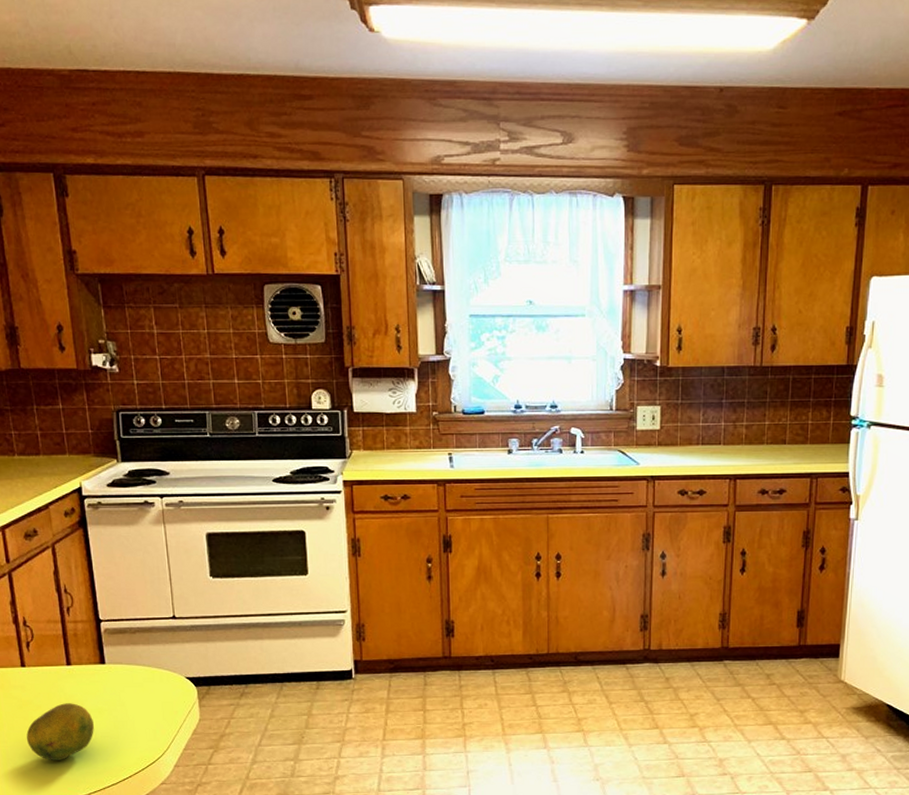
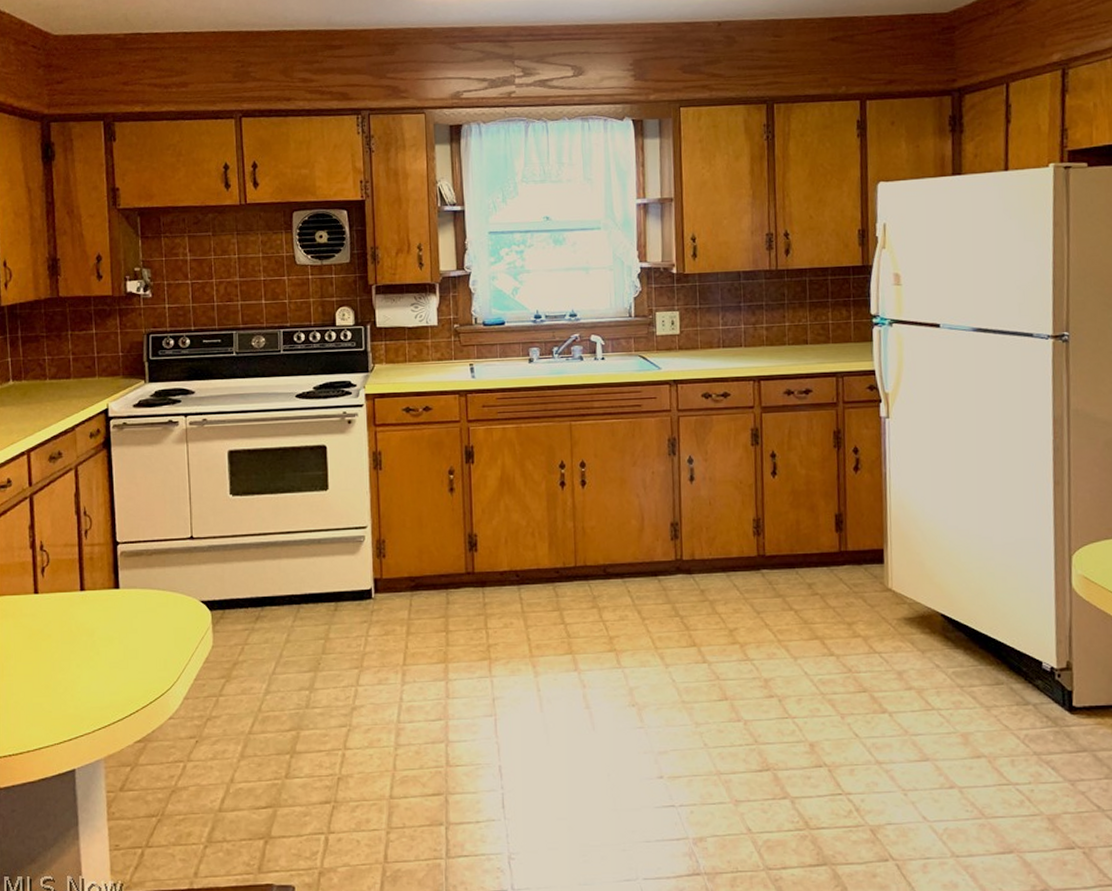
fruit: present [26,703,95,760] -> none [33,631,104,695]

